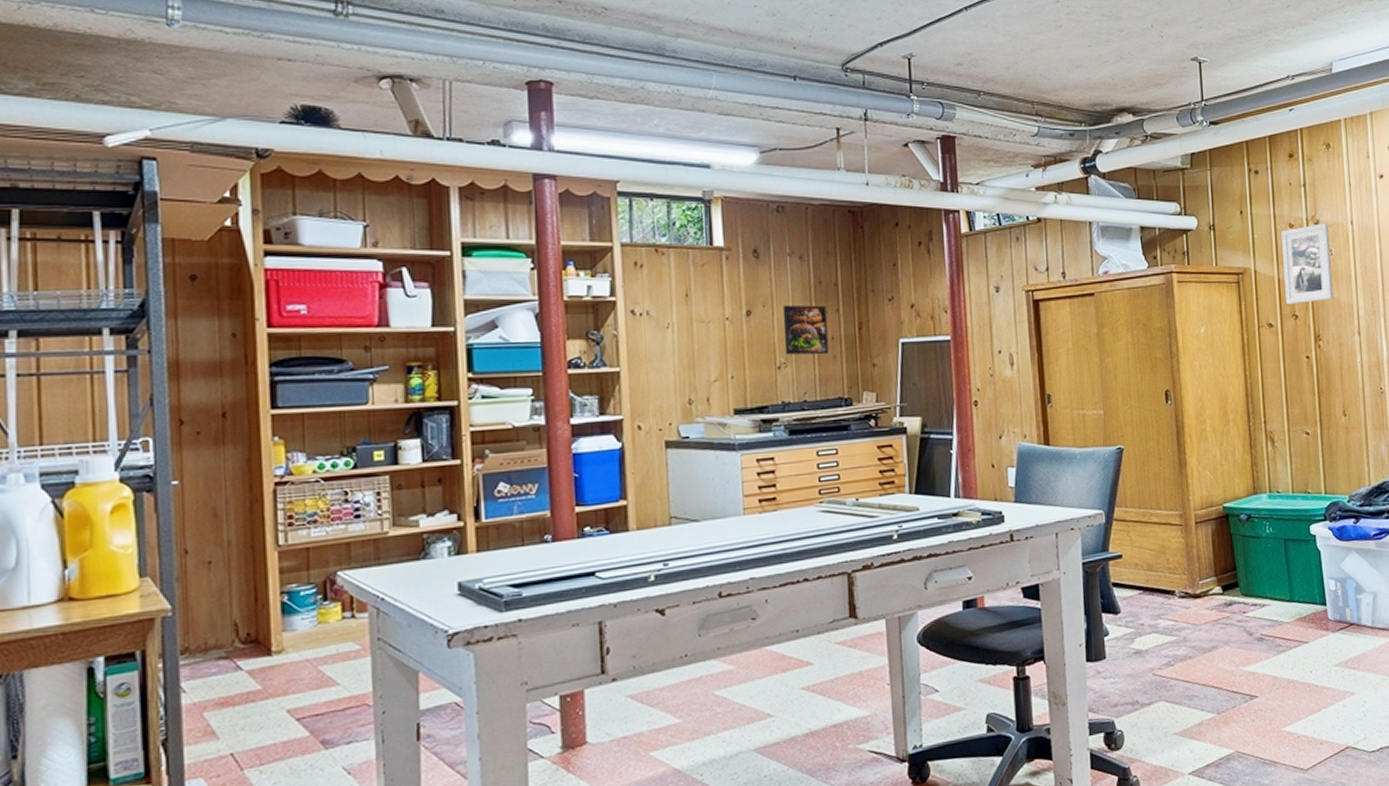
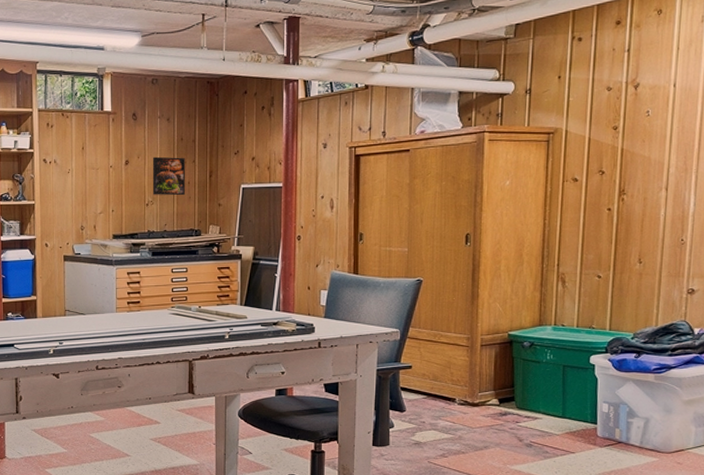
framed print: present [1281,223,1333,305] -> none [594,86,650,162]

